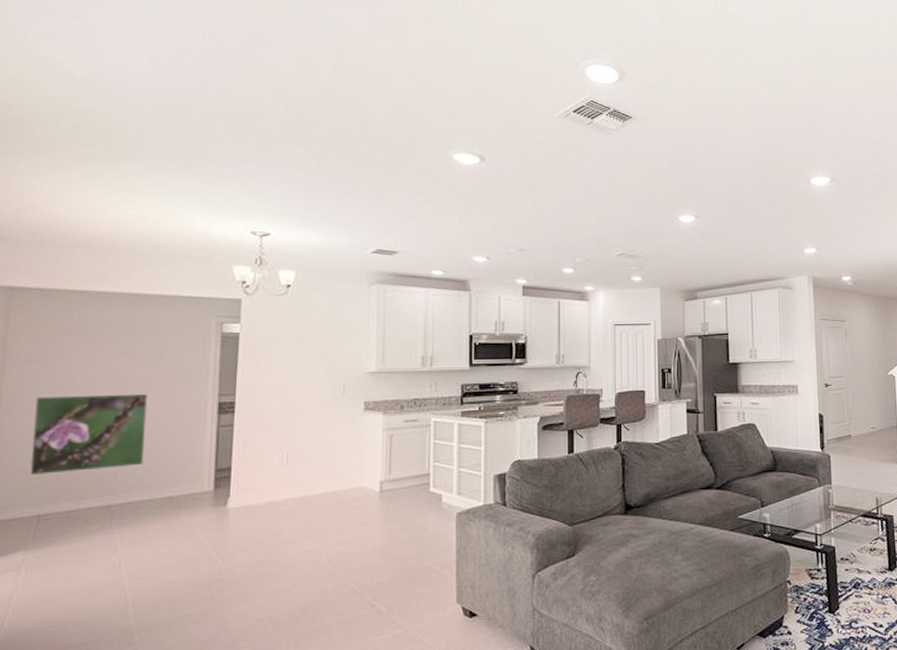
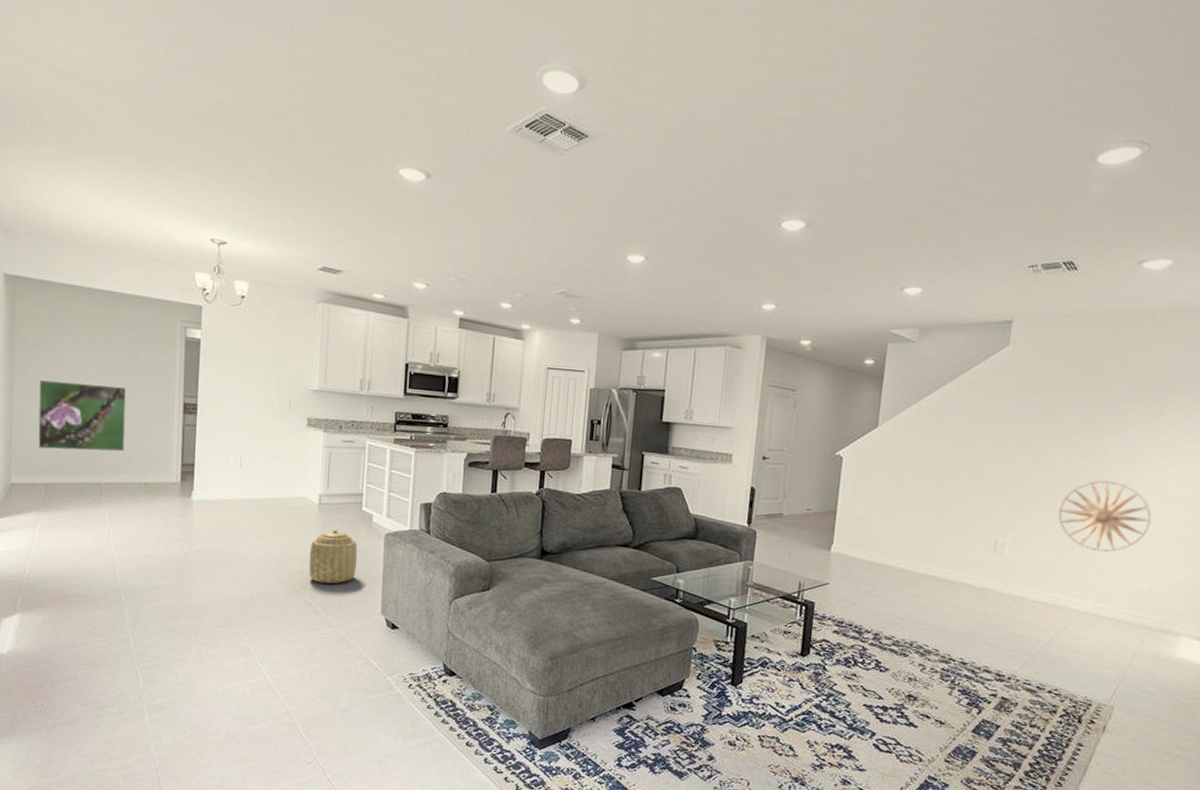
basket: none [370,517,427,579] -> present [308,529,358,584]

